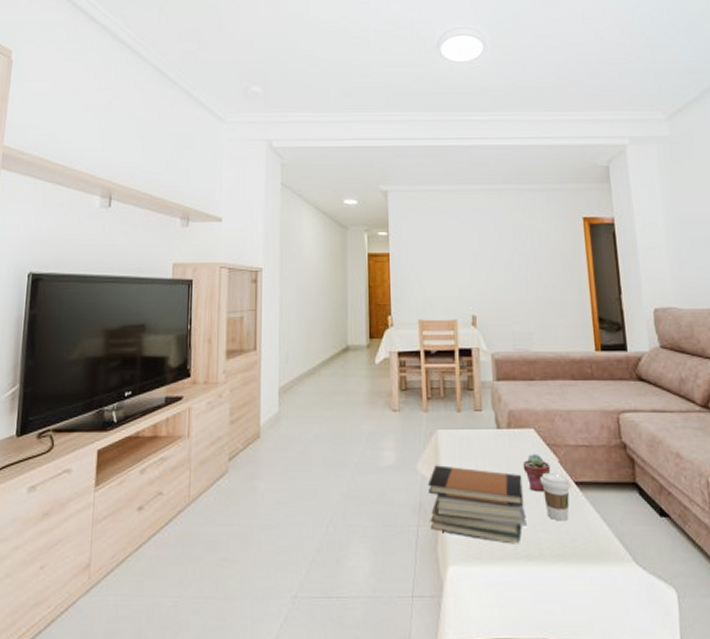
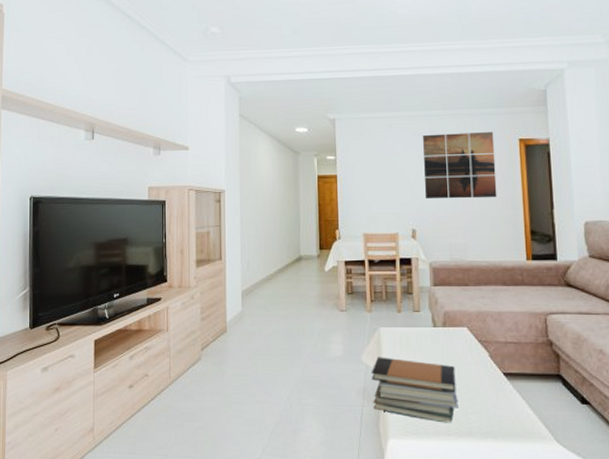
wall art: none [482,209,562,282] -> present [423,132,497,199]
potted succulent: present [522,453,551,493] -> none [456,348,482,381]
coffee cup: present [539,472,571,521] -> none [471,364,500,406]

